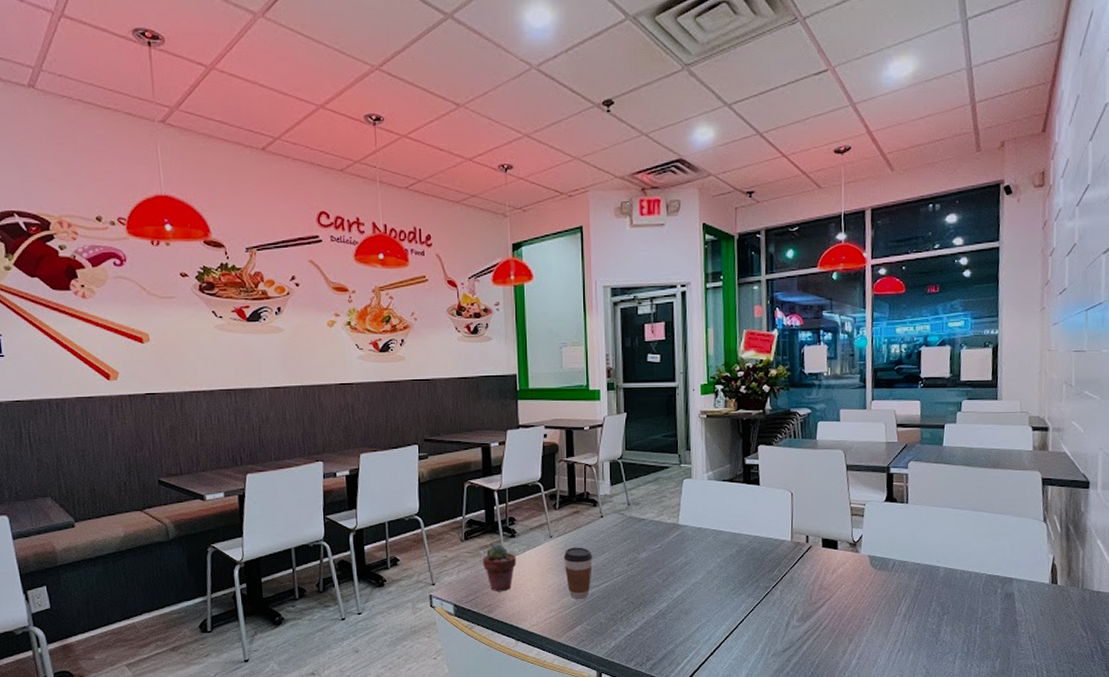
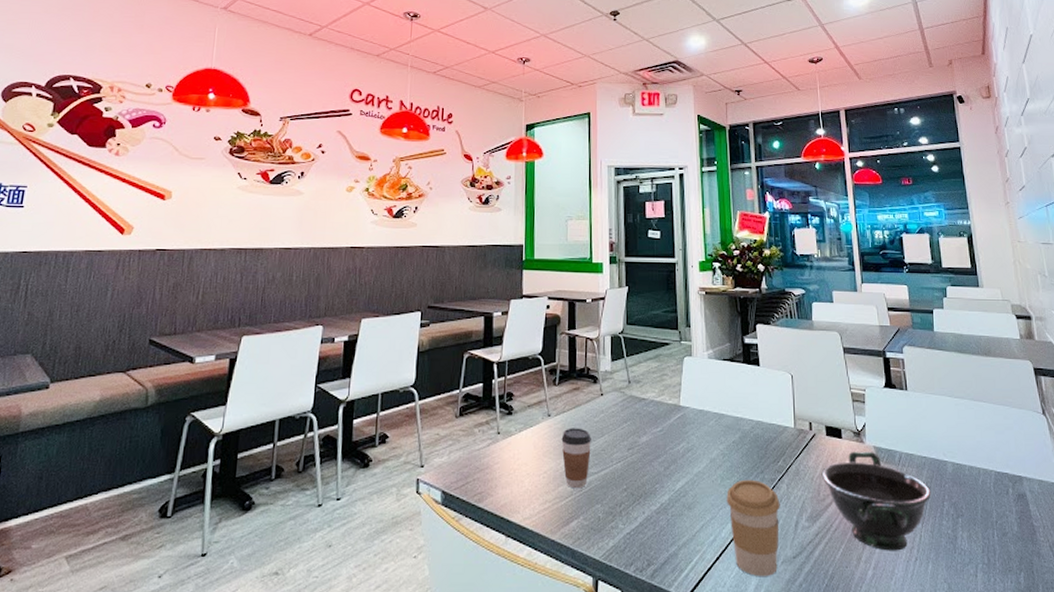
potted succulent: present [483,544,516,592] -> none [476,422,512,477]
coffee cup: none [722,587,773,668] -> present [726,479,780,577]
bowl: none [814,560,921,644] -> present [821,451,931,551]

